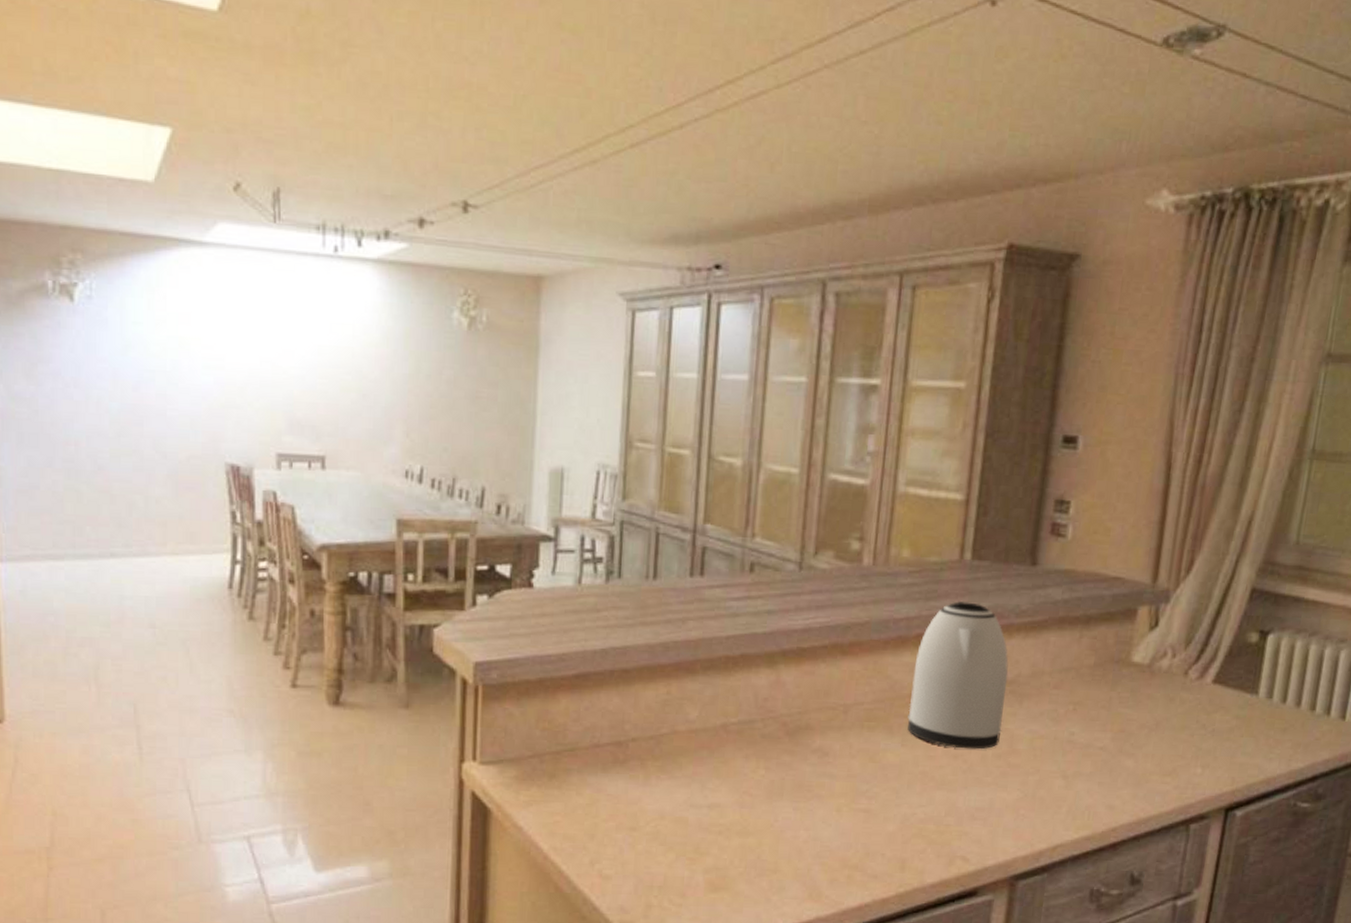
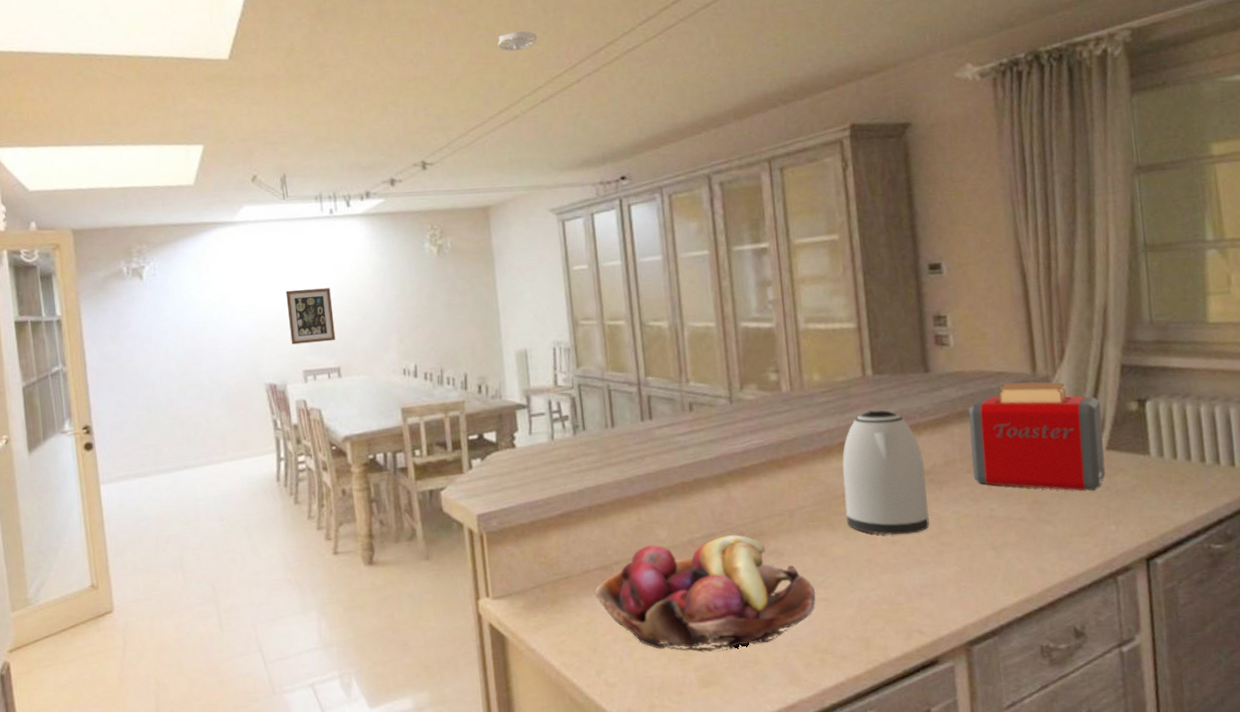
wall art: none [264,346,324,421] -> present [285,288,336,345]
smoke detector: none [584,43,638,71] -> present [498,31,538,52]
fruit basket: none [602,724,857,855] -> present [594,535,816,652]
toaster: none [1059,591,1219,728] -> present [968,382,1106,491]

